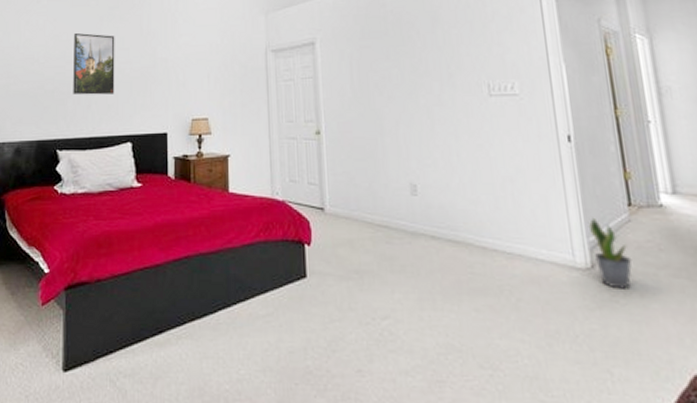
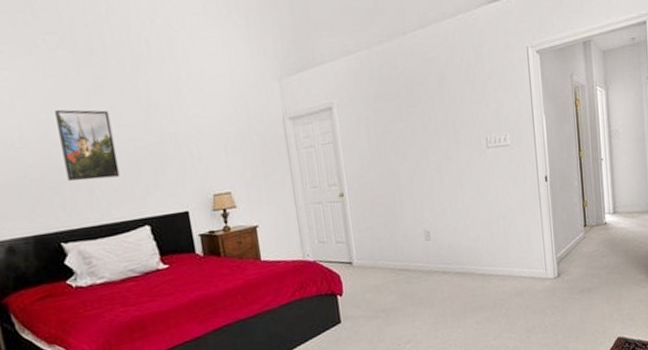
potted plant: present [588,217,632,289] -> none [557,239,585,289]

